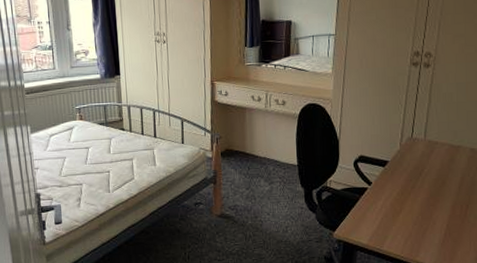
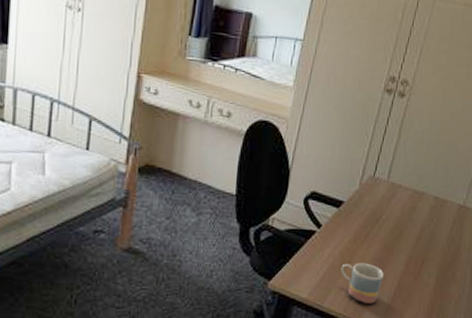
mug: none [394,210,433,245] -> present [341,262,384,303]

